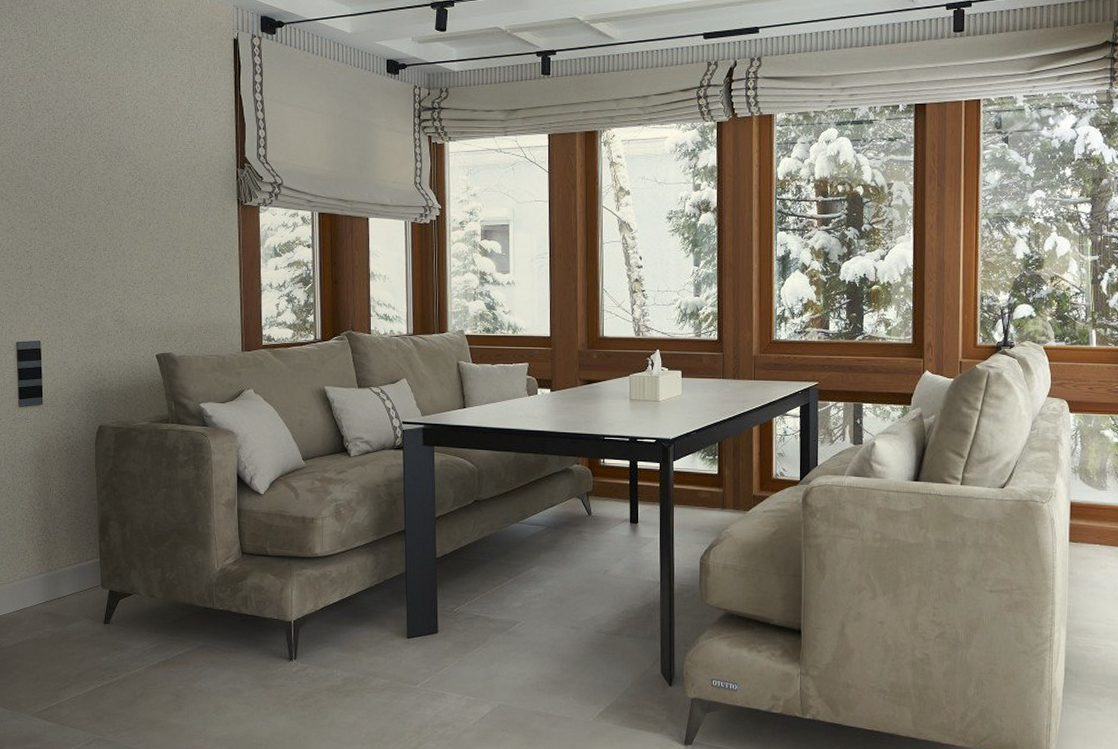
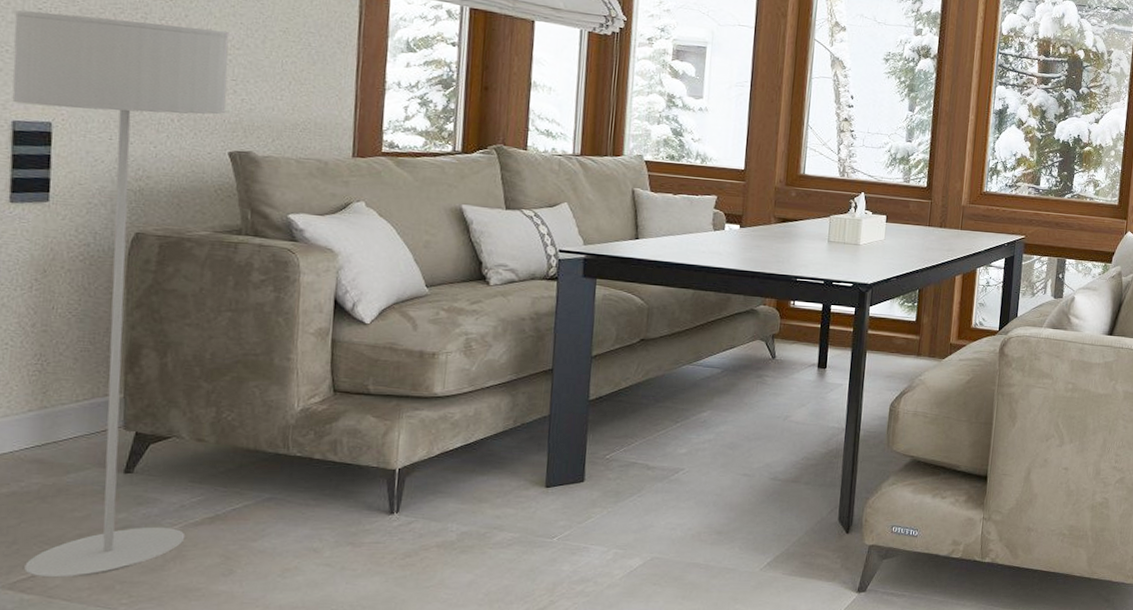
floor lamp: none [13,253,152,709] -> present [12,10,230,578]

